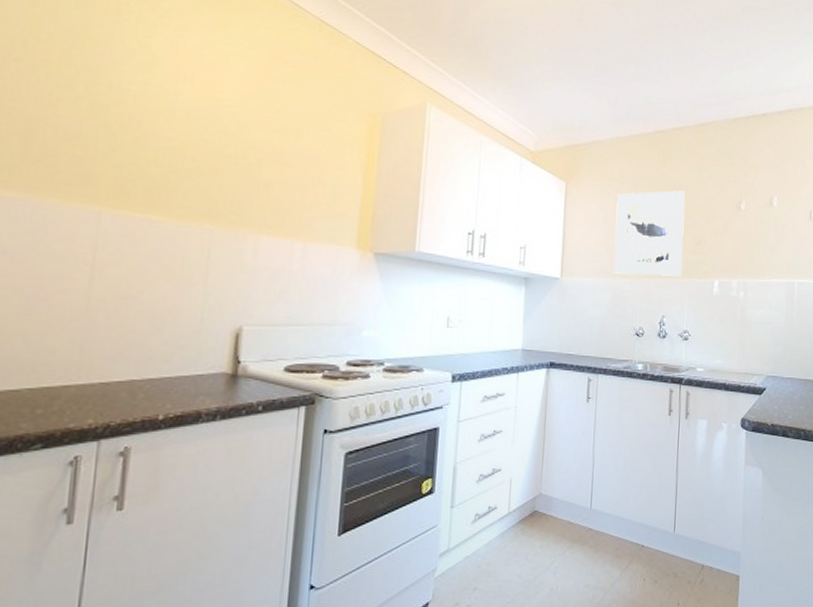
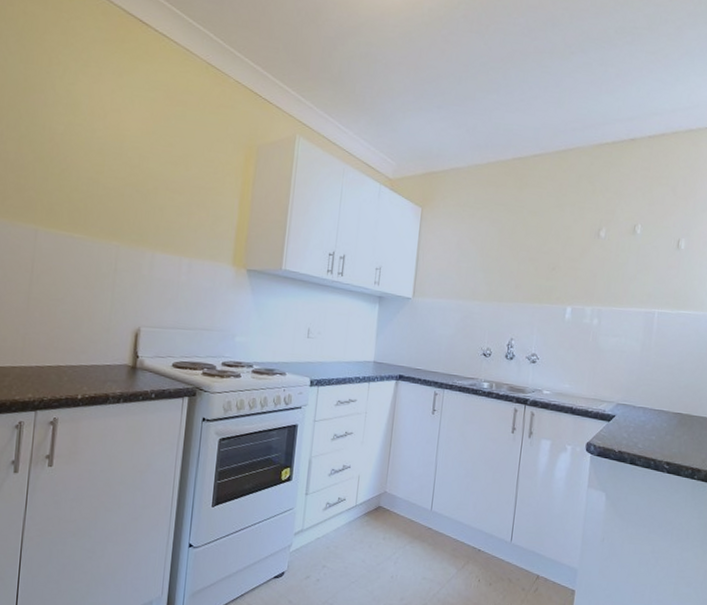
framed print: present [614,190,686,277] -> none [464,217,542,302]

